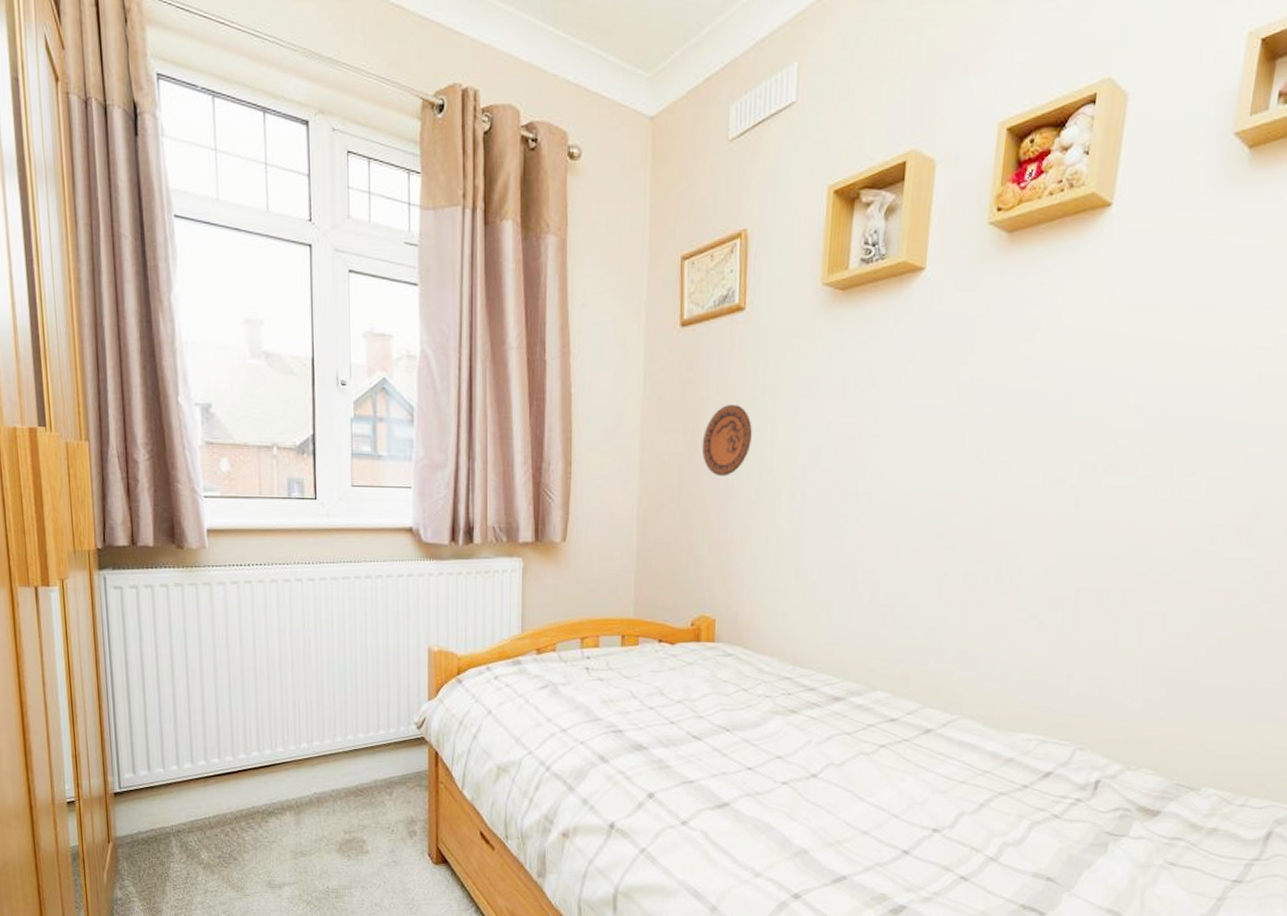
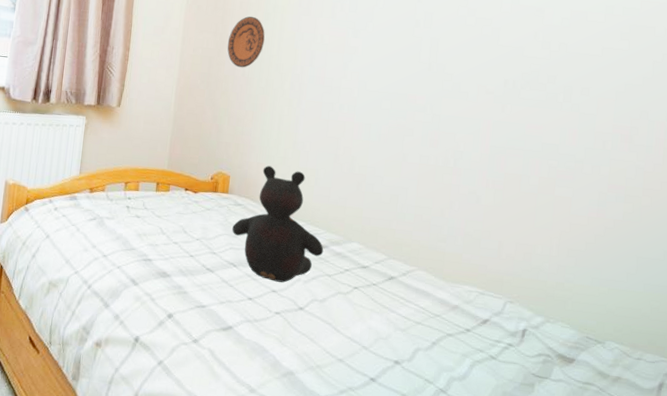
teddy bear: none [722,602,841,746] -> present [232,165,324,283]

